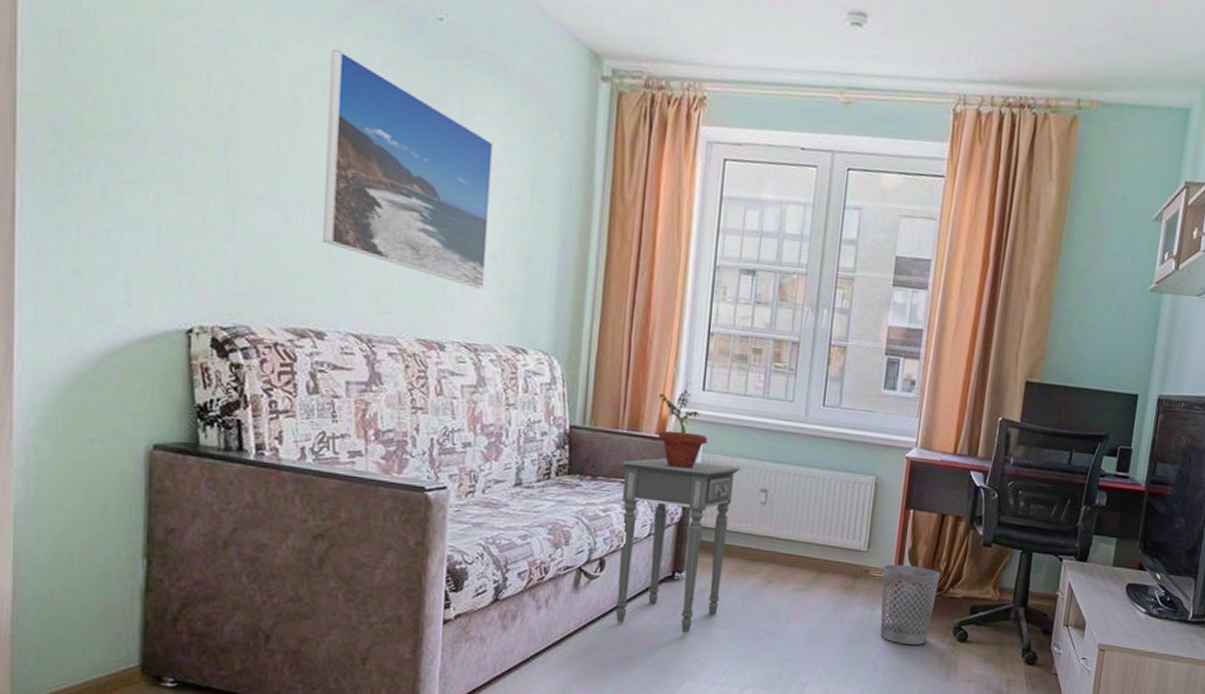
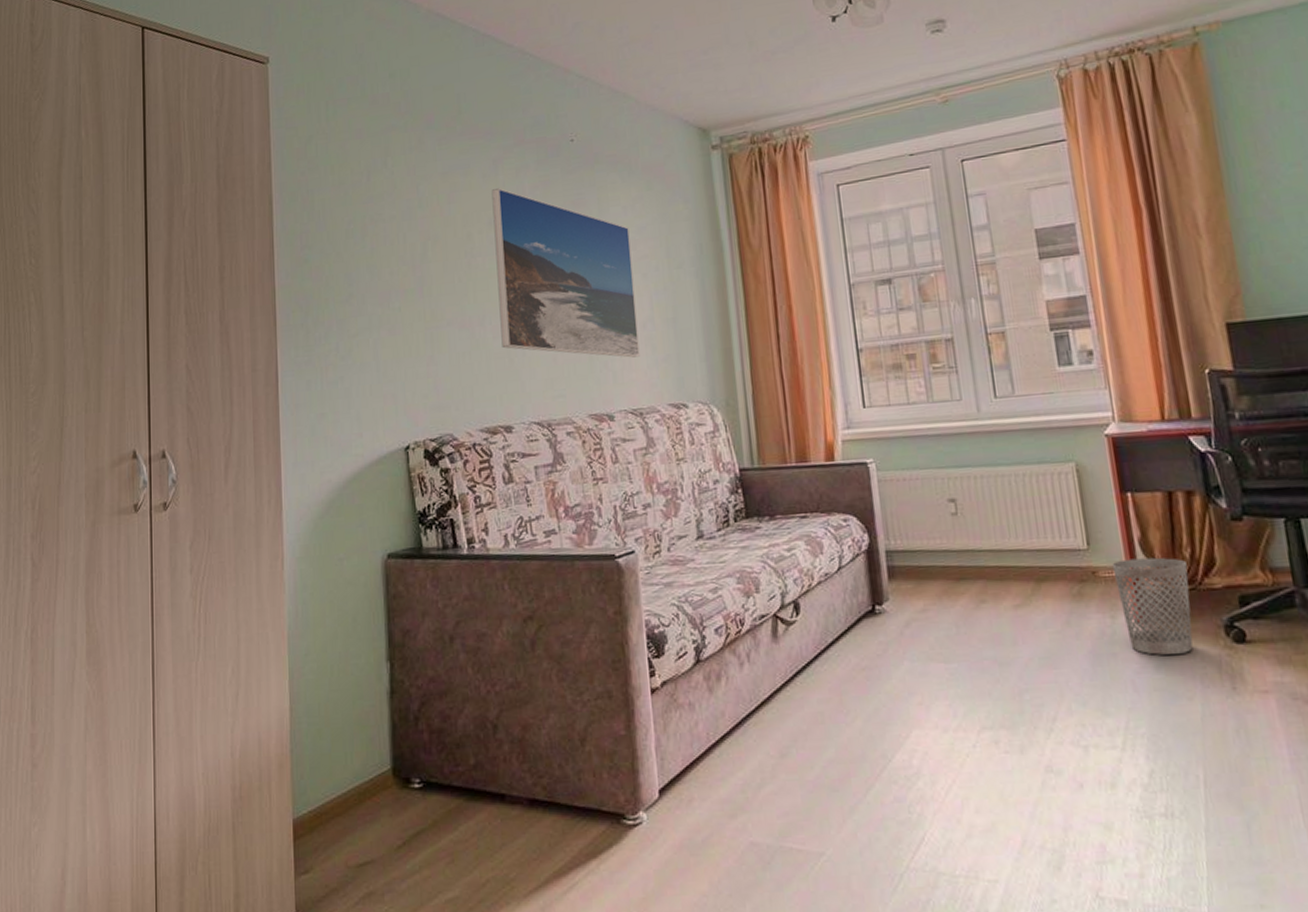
side table: present [616,458,741,633] -> none [798,480,931,673]
potted plant: present [657,389,708,469] -> none [821,410,880,493]

